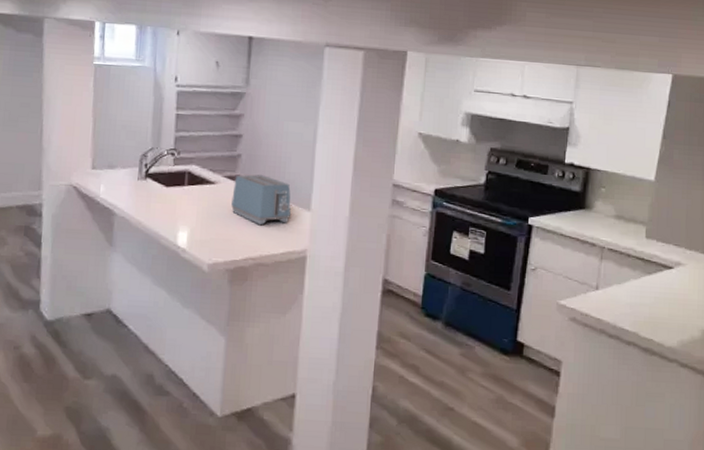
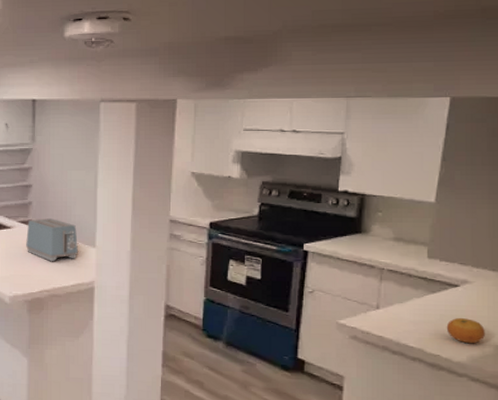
fruit: none [660,300,695,328] -> present [446,317,485,344]

